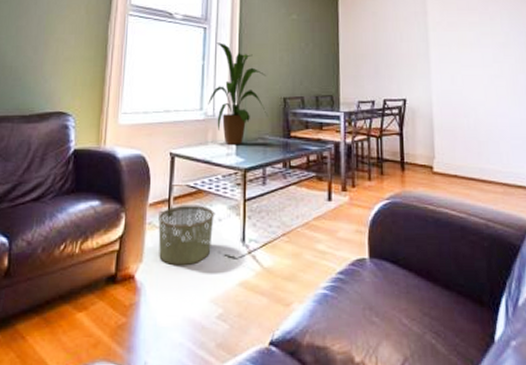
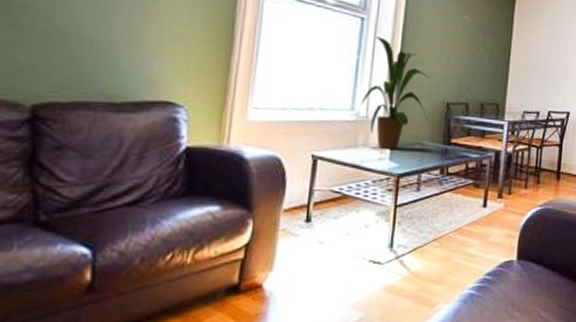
basket: present [158,205,216,266] -> none [293,210,362,273]

